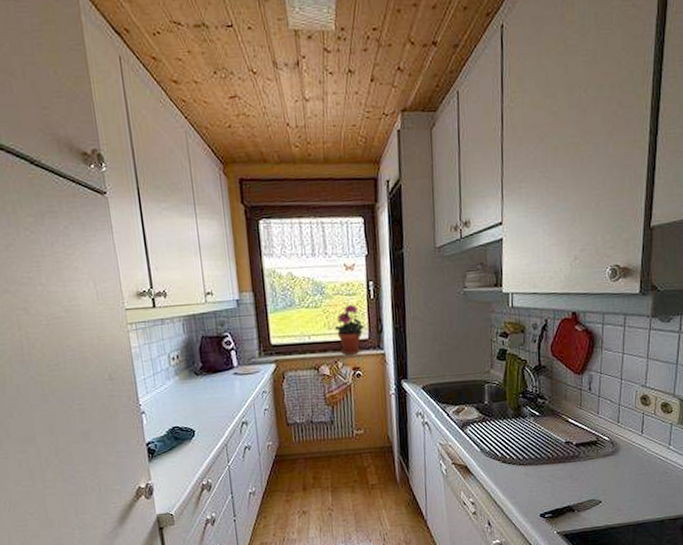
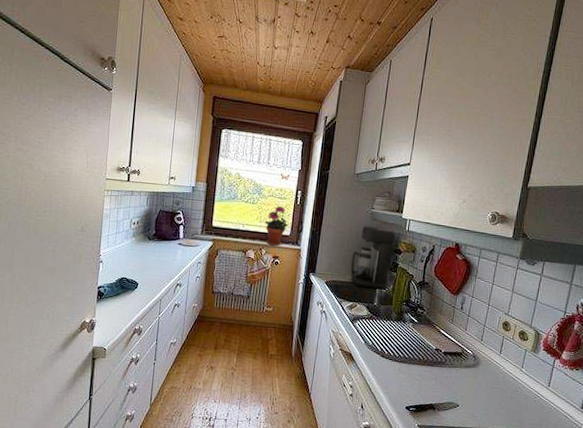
coffee maker: none [449,308,499,385] -> present [351,226,397,289]

